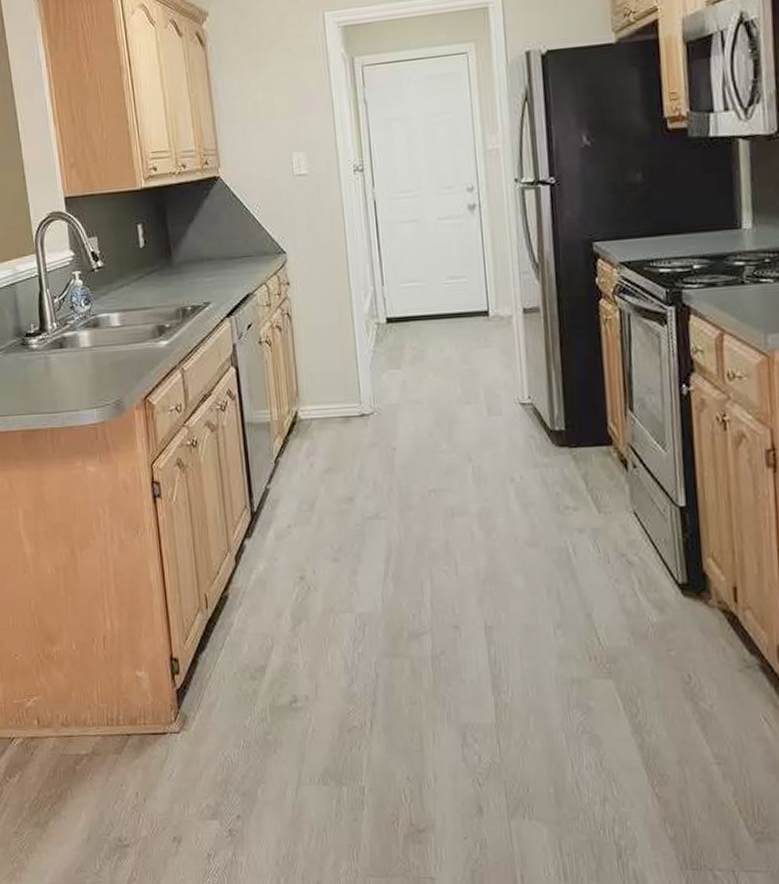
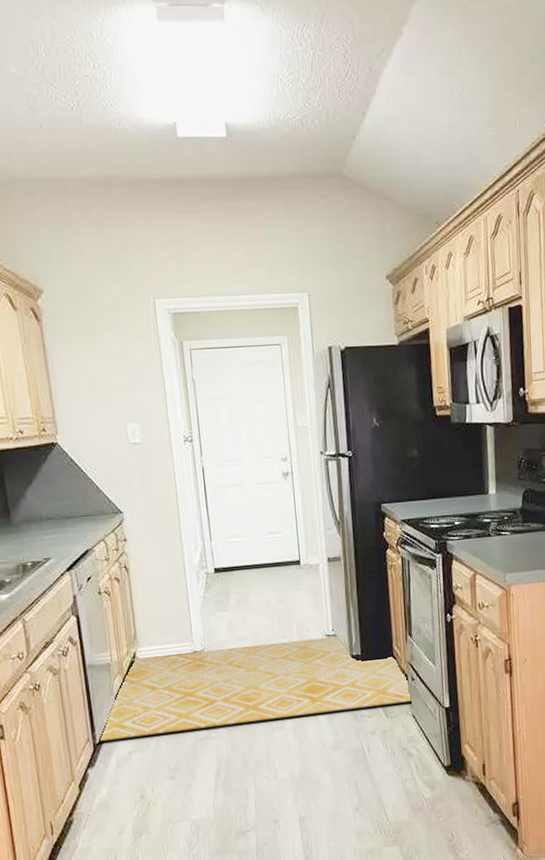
rug: none [256,405,633,510] -> present [98,636,412,742]

